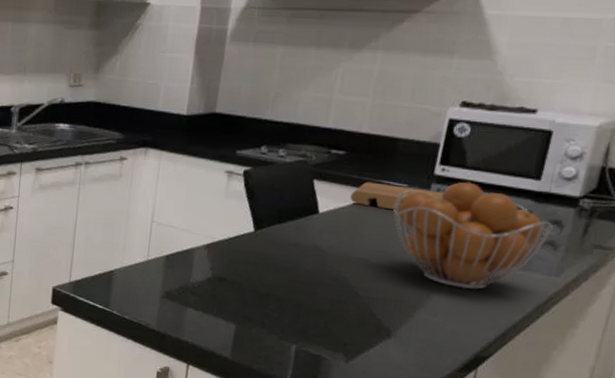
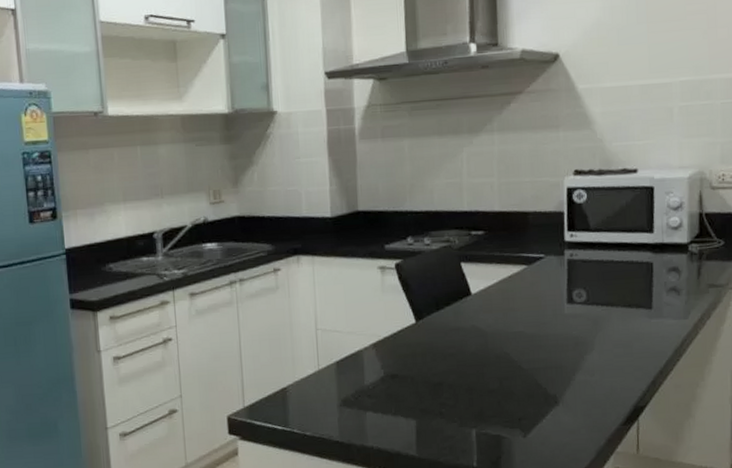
cutting board: present [350,181,444,210] -> none [497,256,577,281]
fruit basket: present [393,182,553,290] -> none [536,243,673,345]

